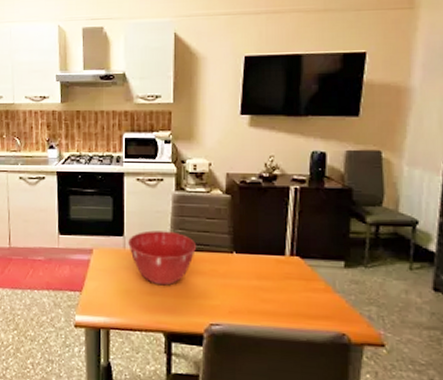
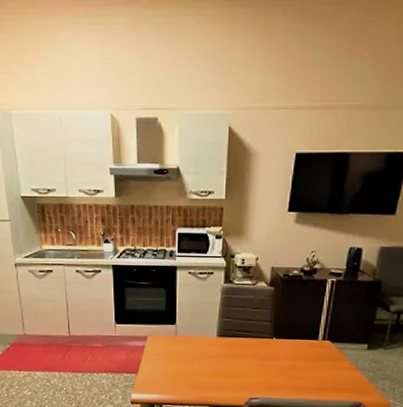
mixing bowl: present [128,230,196,286] -> none [180,319,241,367]

